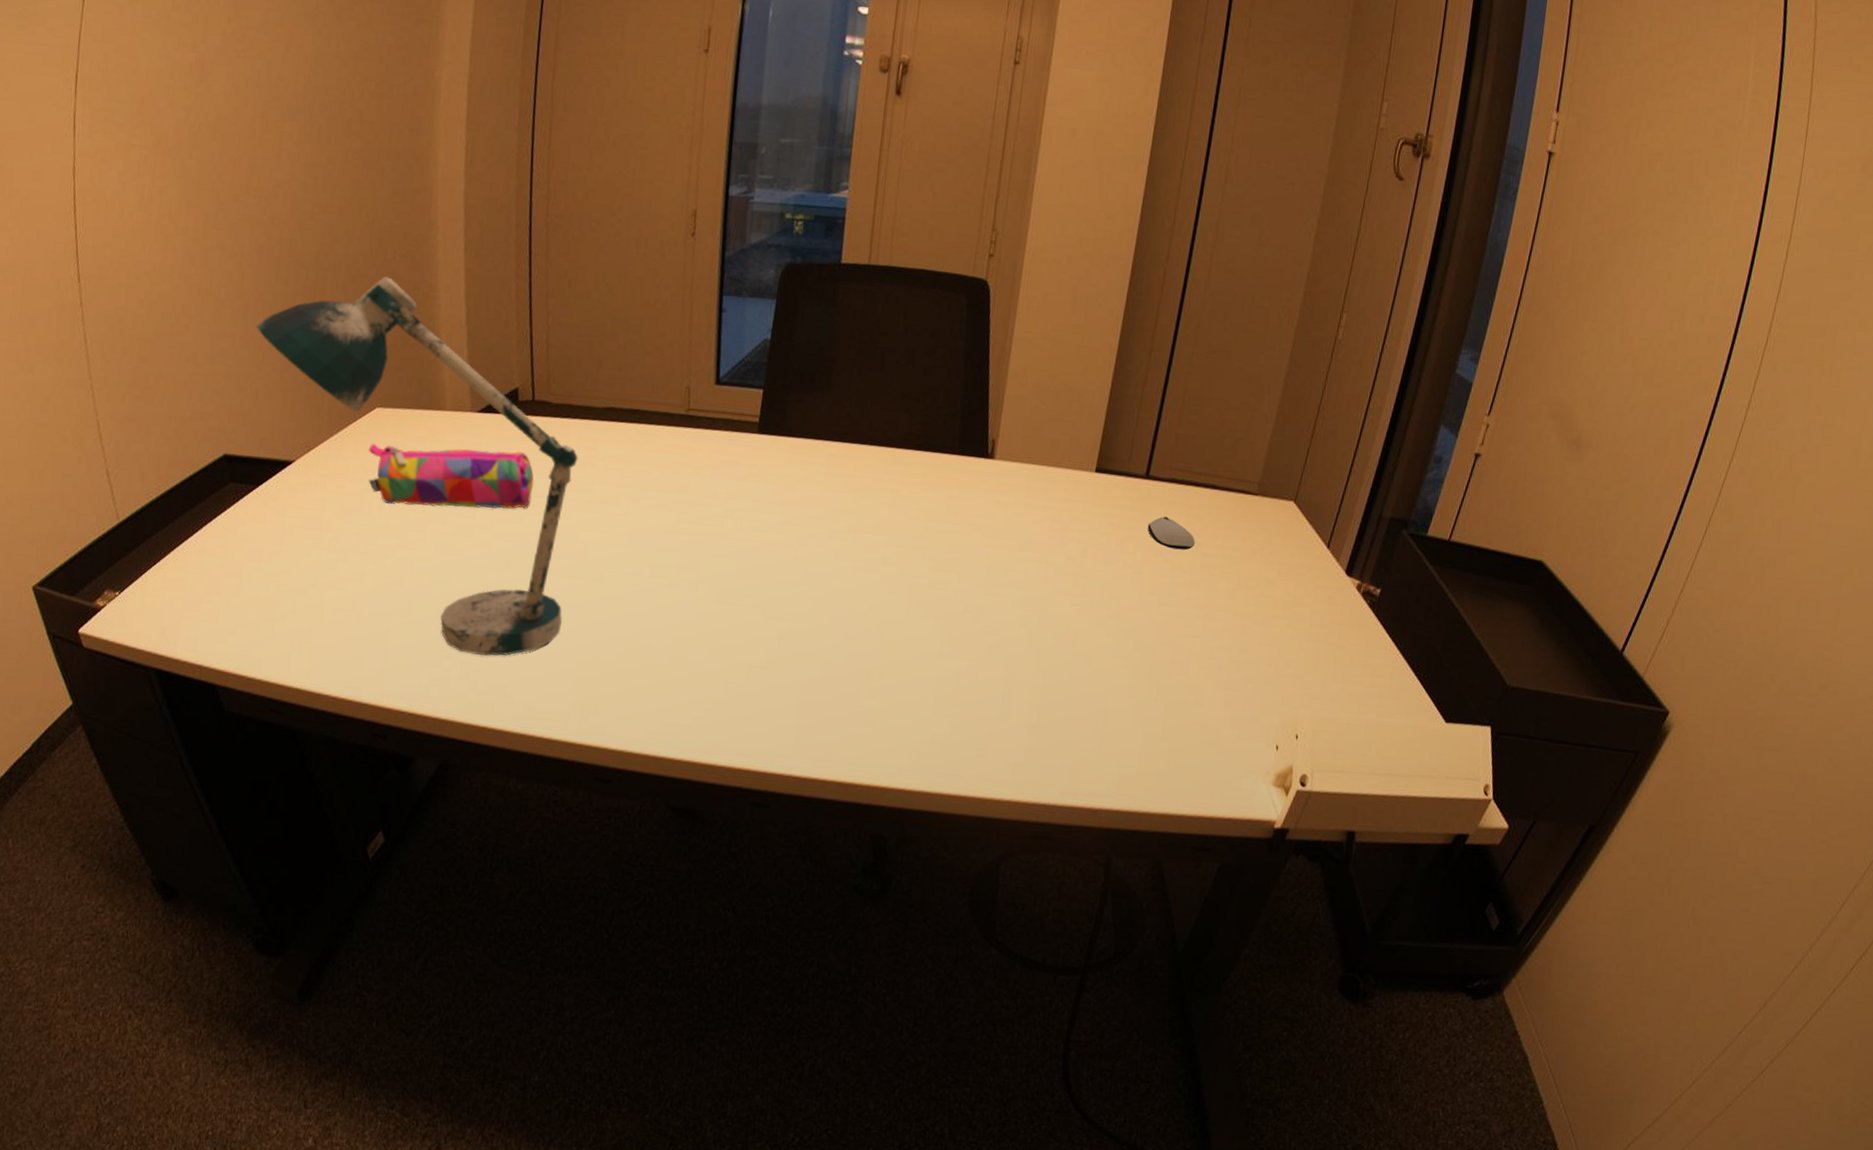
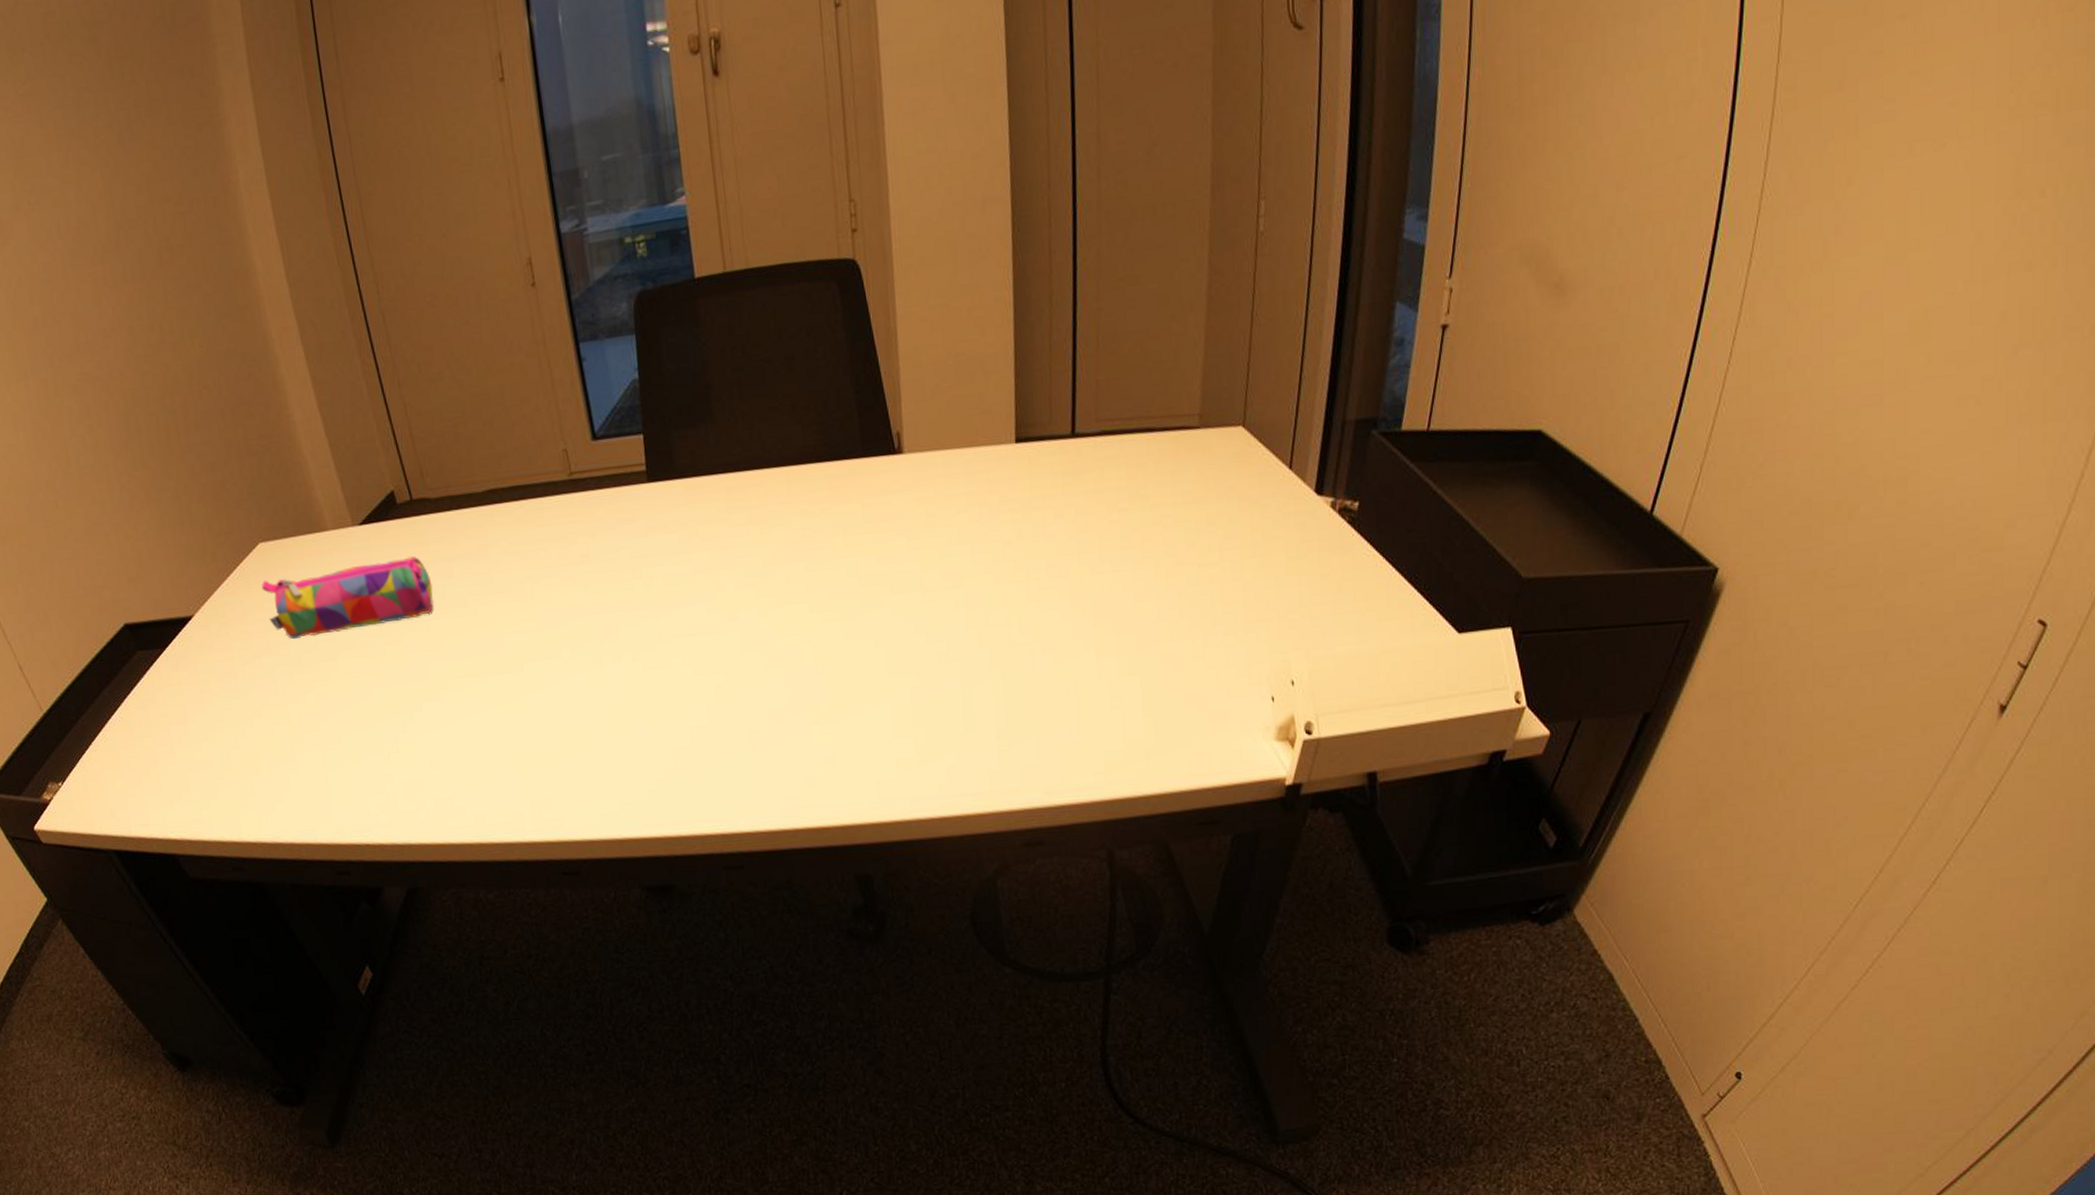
desk lamp: present [255,276,578,656] -> none [120,405,494,774]
computer mouse: present [1147,516,1195,550] -> none [1084,474,1140,508]

